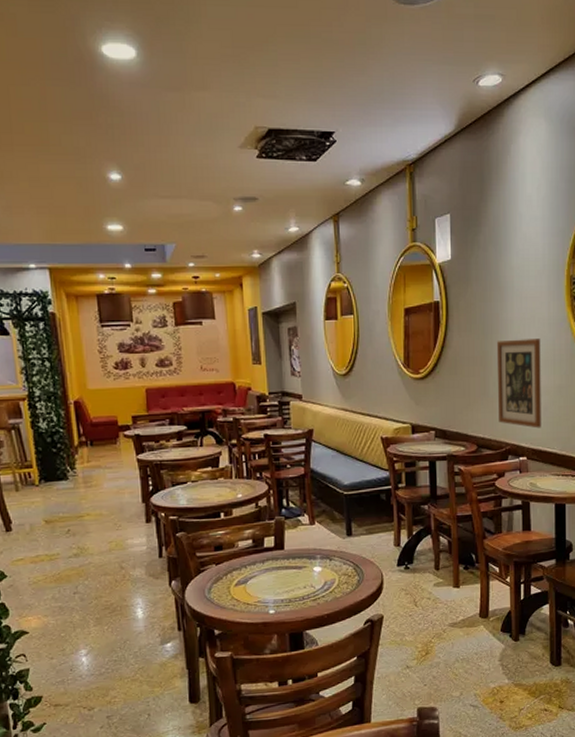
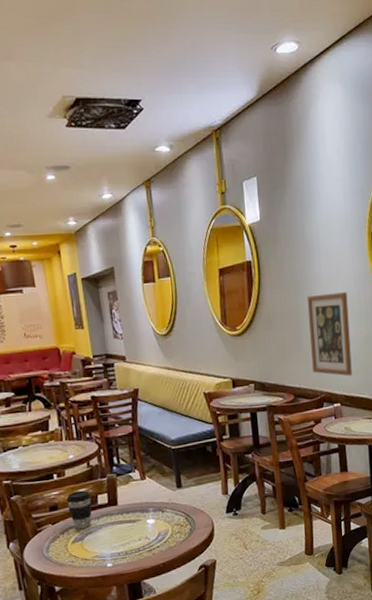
coffee cup: none [232,531,258,571] -> present [66,490,92,529]

